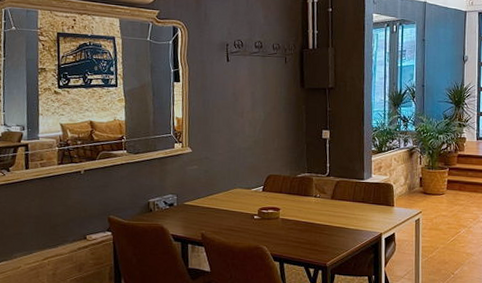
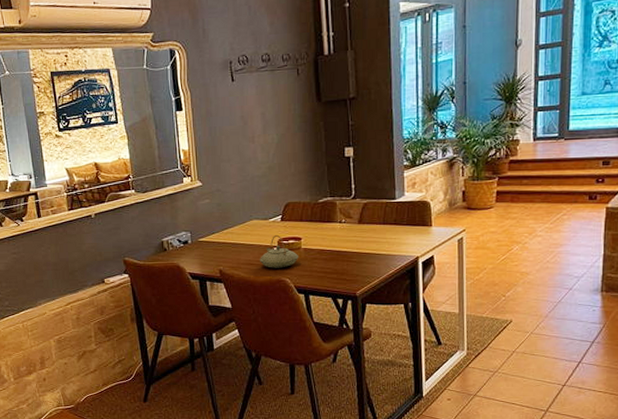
teapot: none [240,203,277,236] -> present [260,234,299,268]

